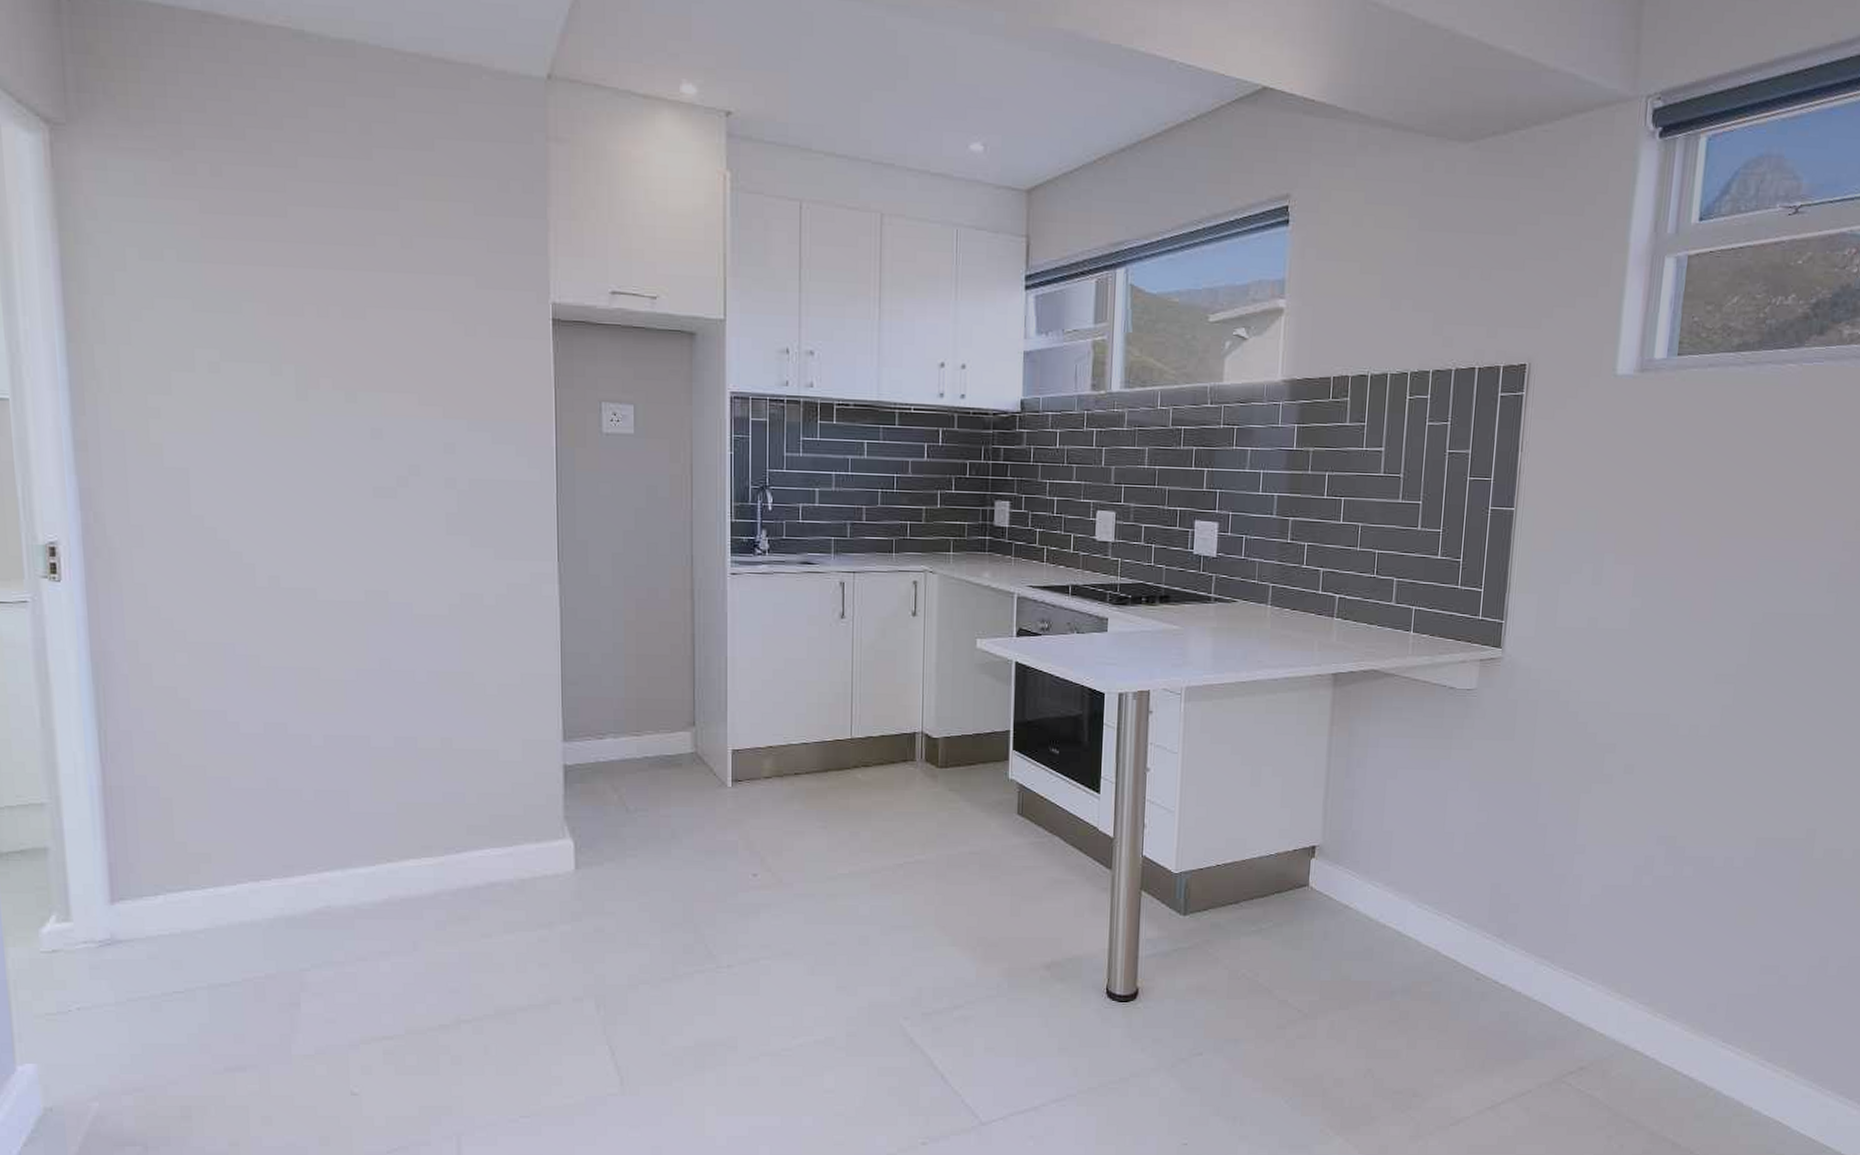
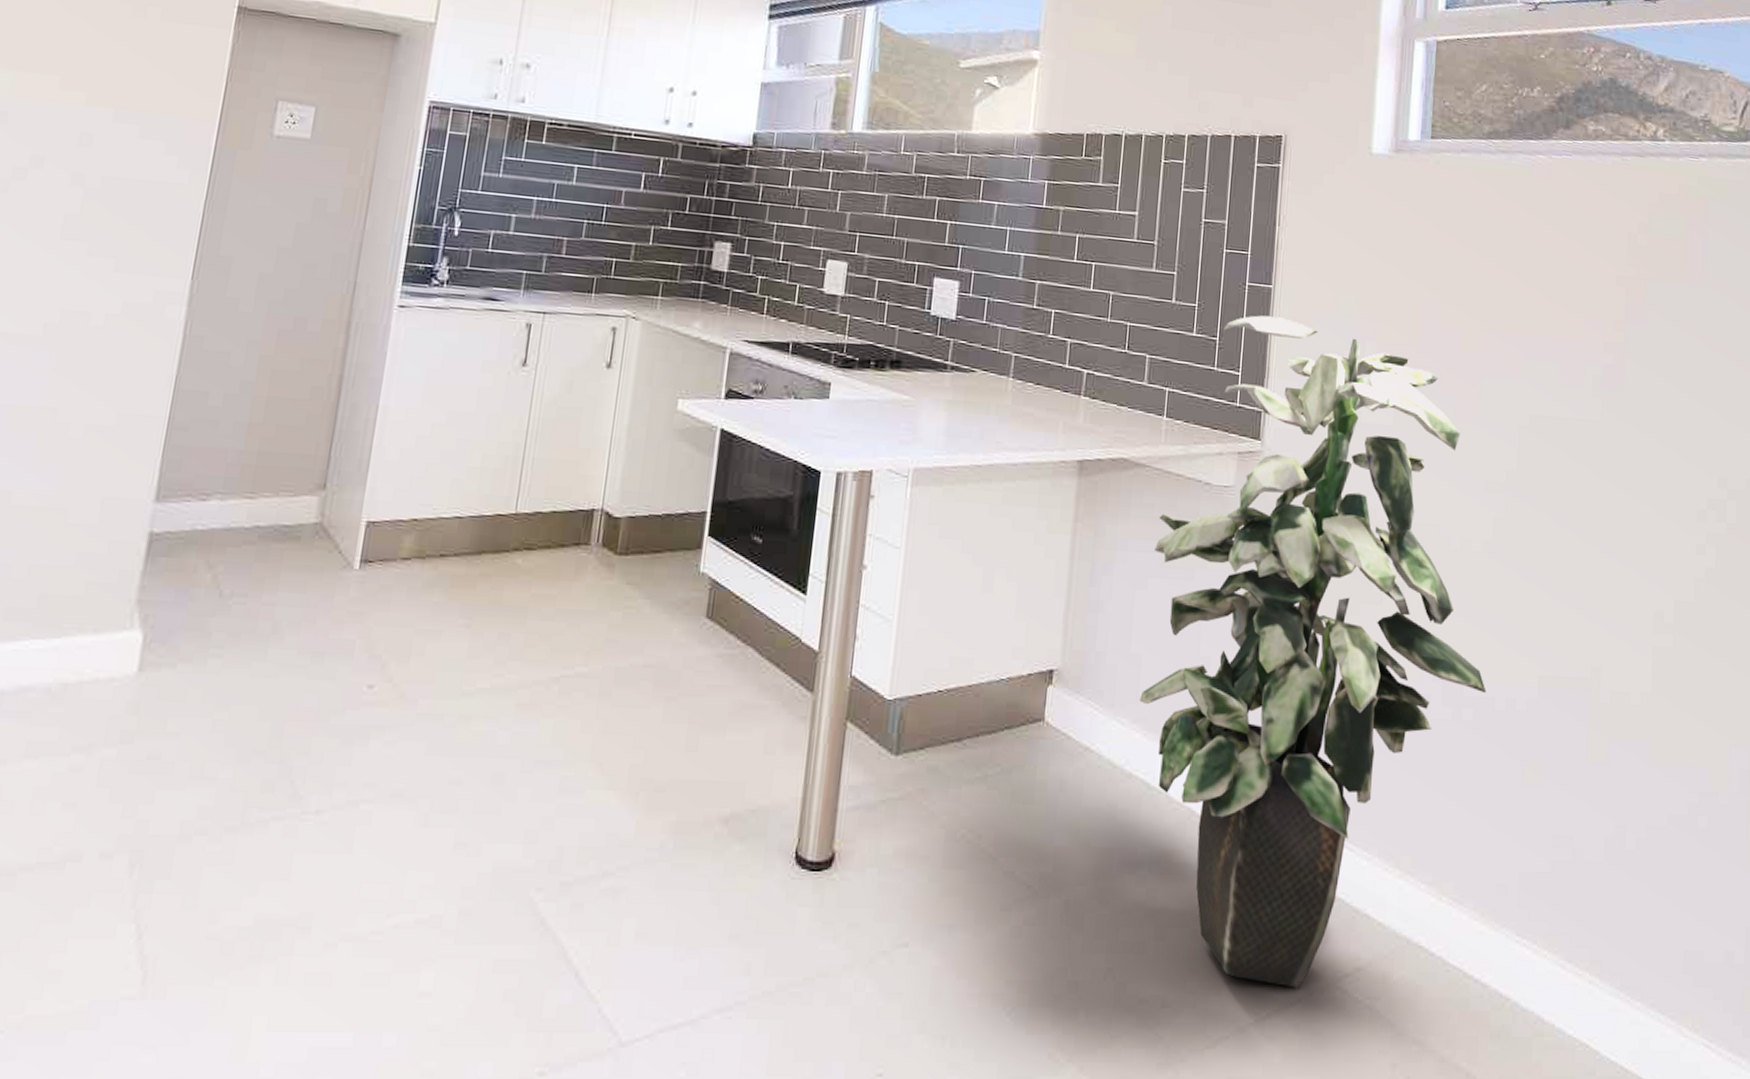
indoor plant: none [1391,536,1707,1082] -> present [1140,315,1486,988]

